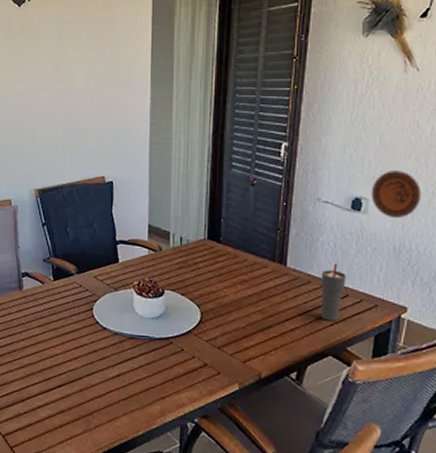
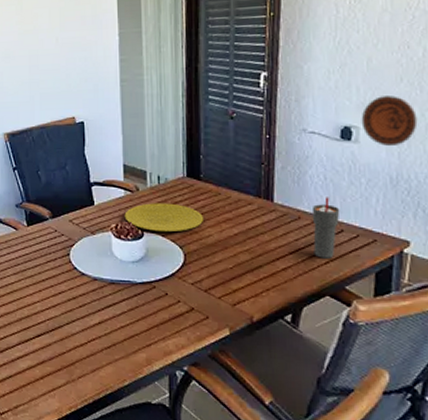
plate: none [147,262,220,291] -> present [124,203,203,231]

